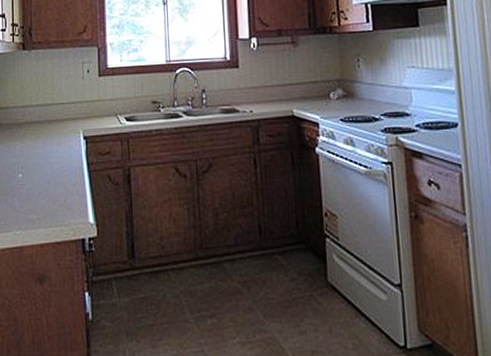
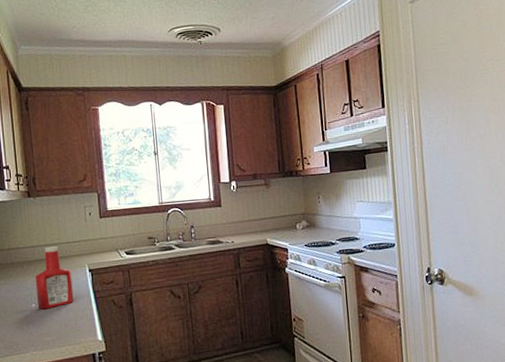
ketchup bottle: none [24,107,65,181] -> present [35,246,74,310]

